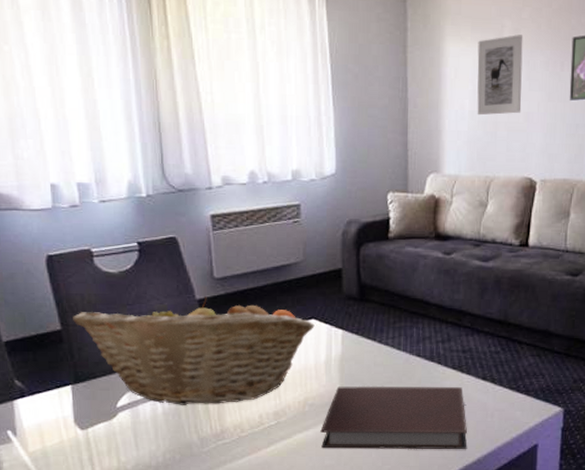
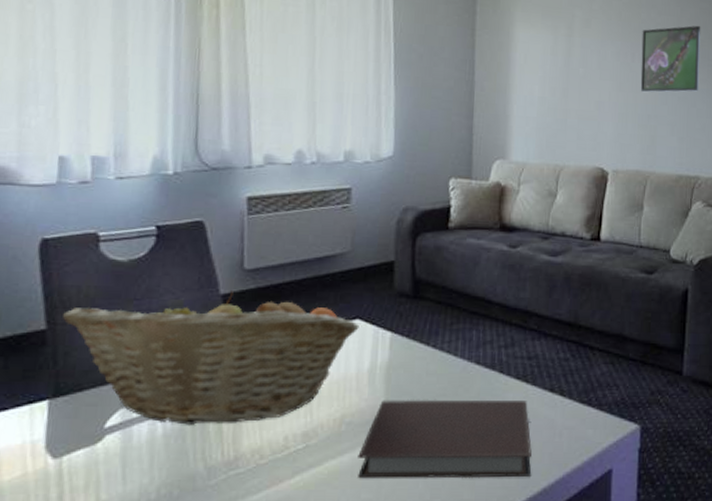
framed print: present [477,35,523,116] -> none [546,24,594,102]

